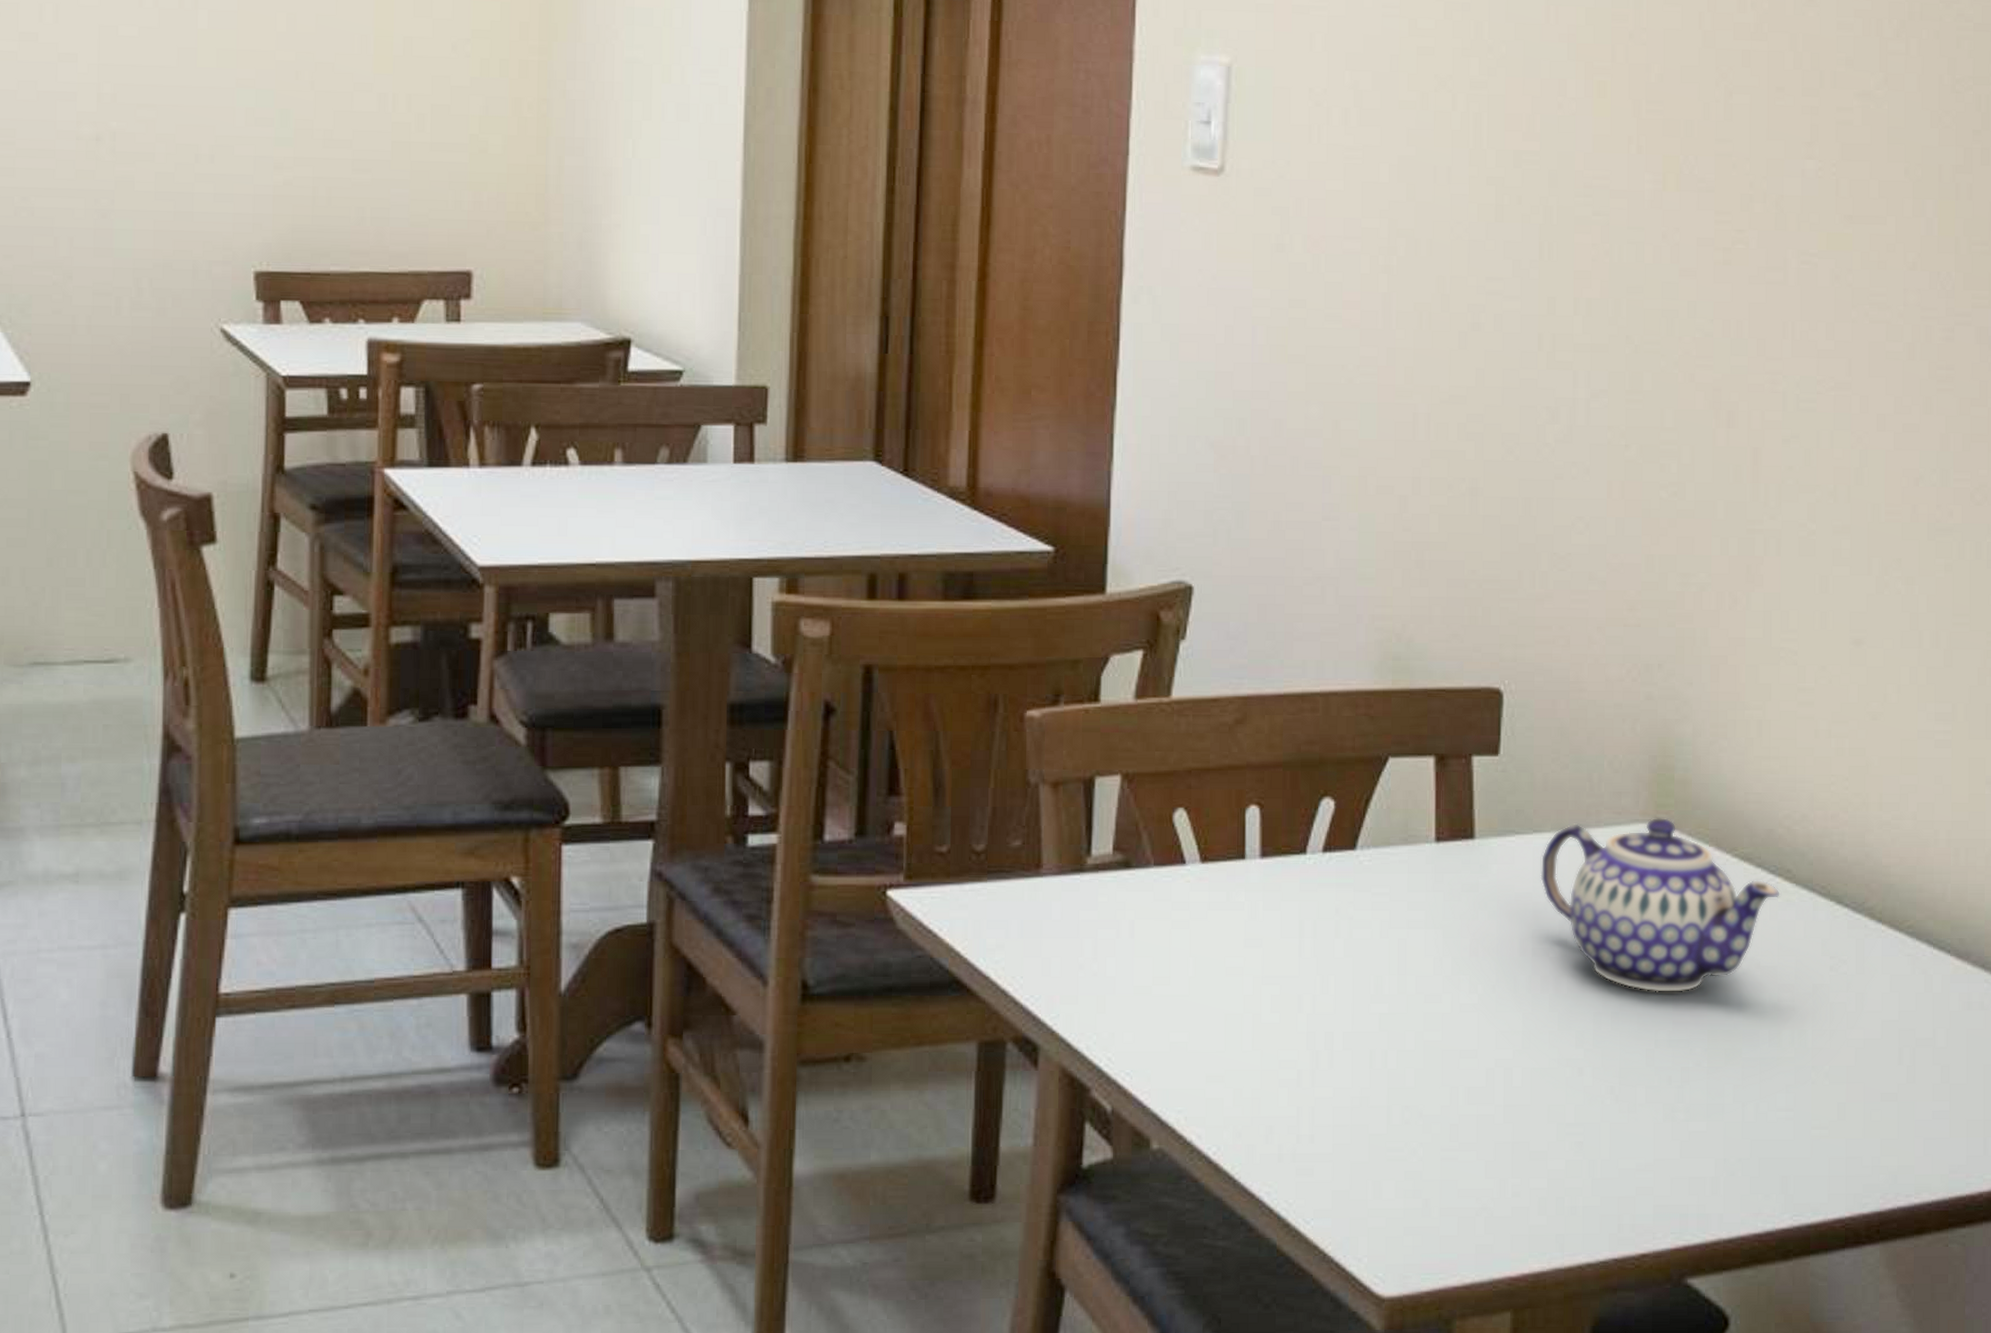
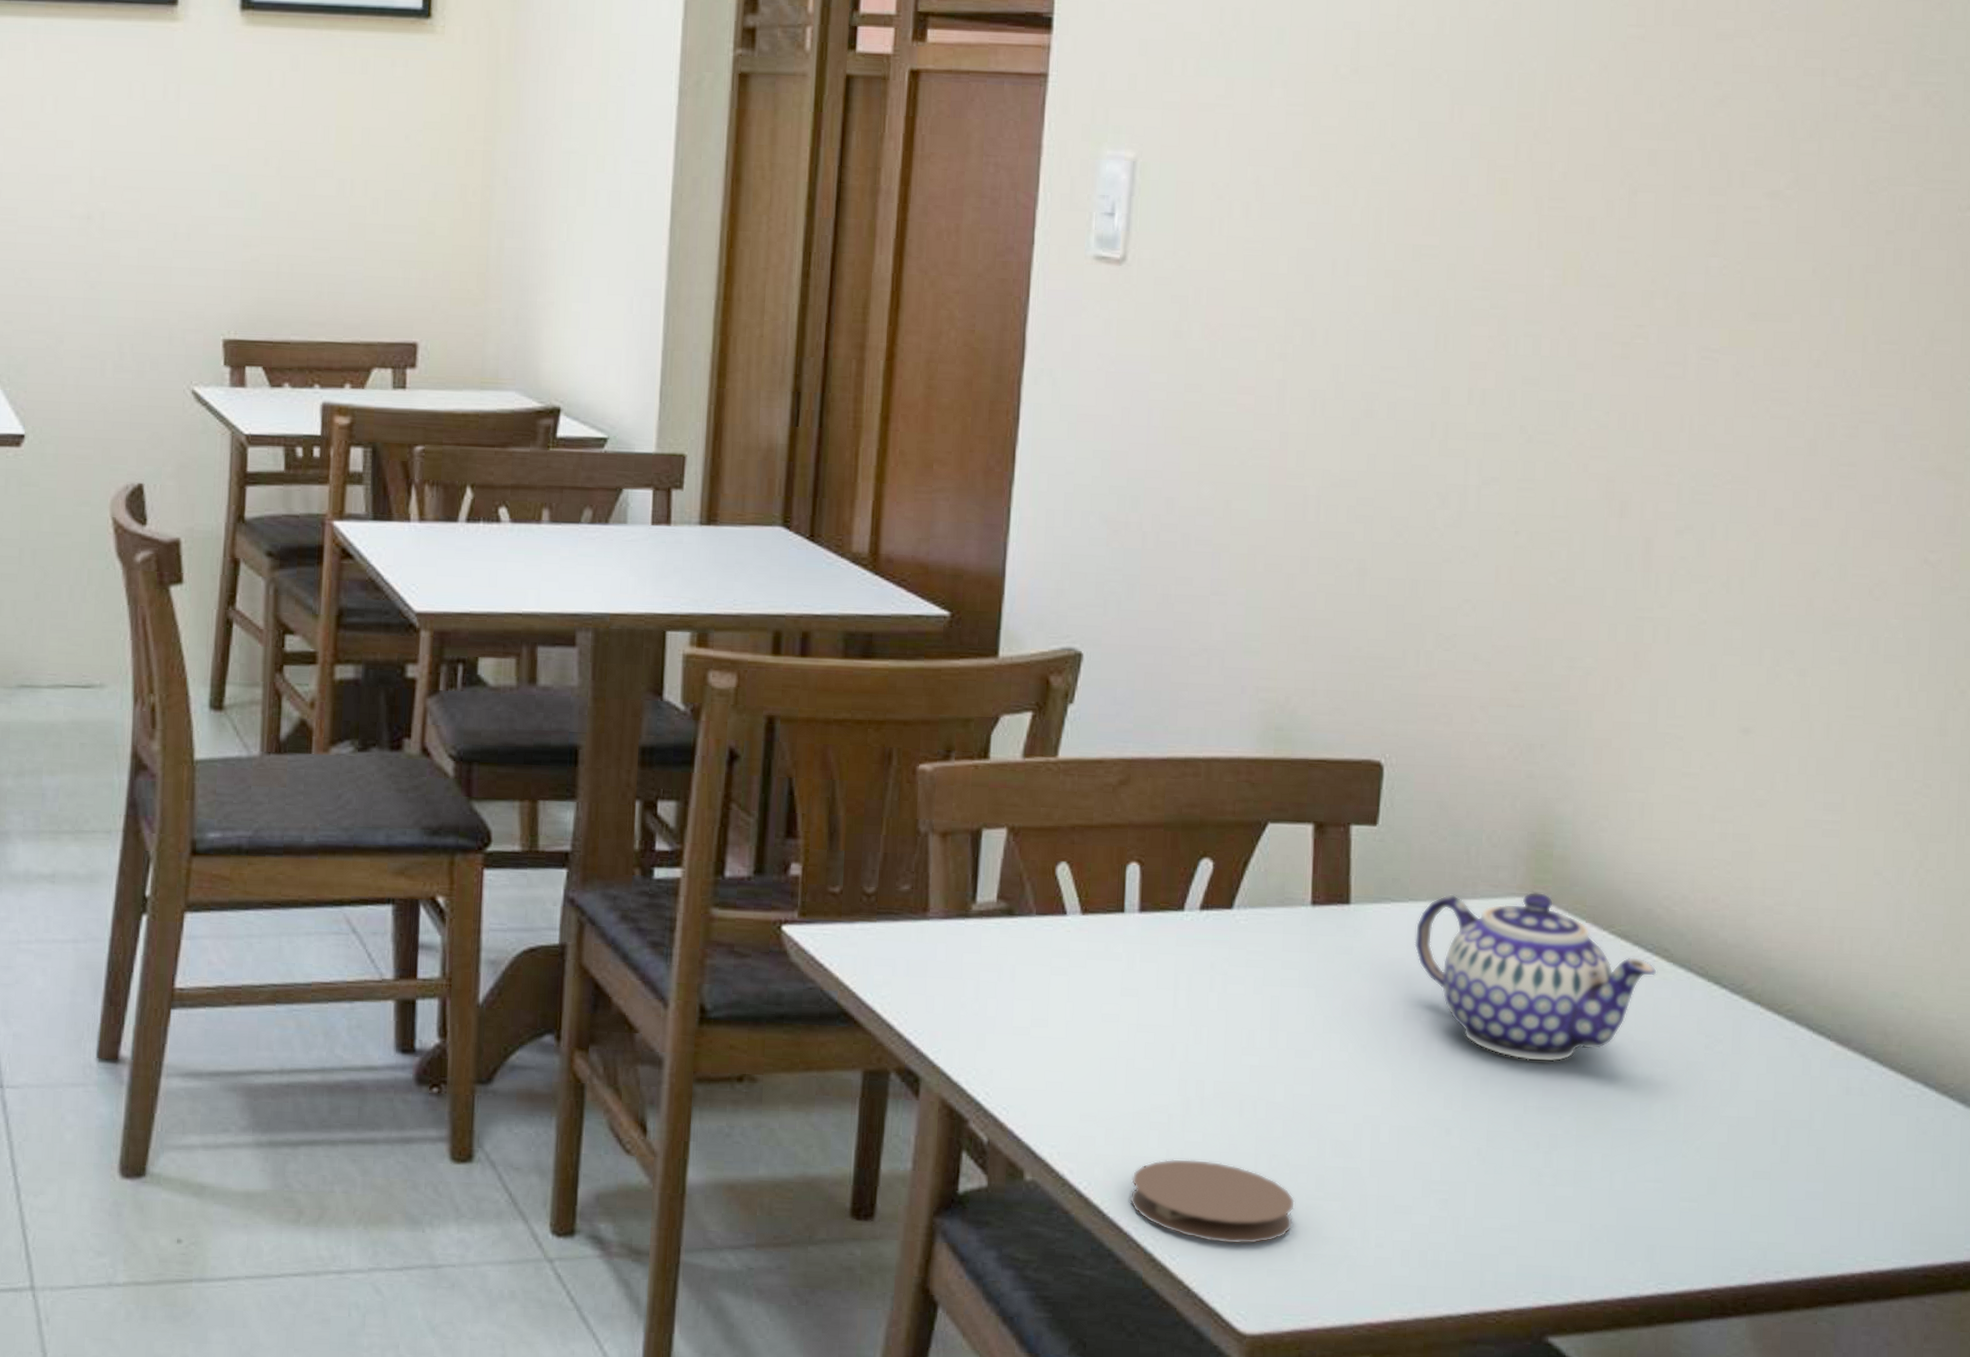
coaster: none [1261,1116,1429,1203] -> present [1130,1158,1295,1245]

